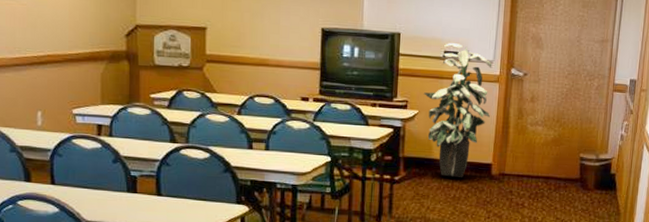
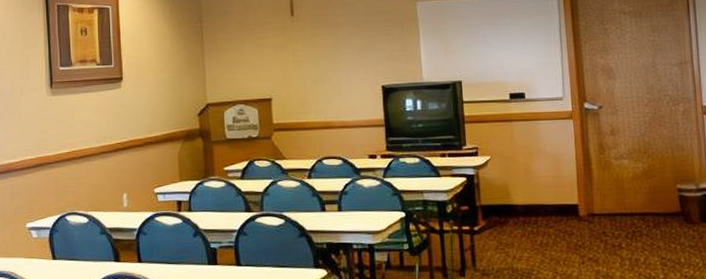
indoor plant: present [423,43,492,177] -> none [493,84,568,222]

